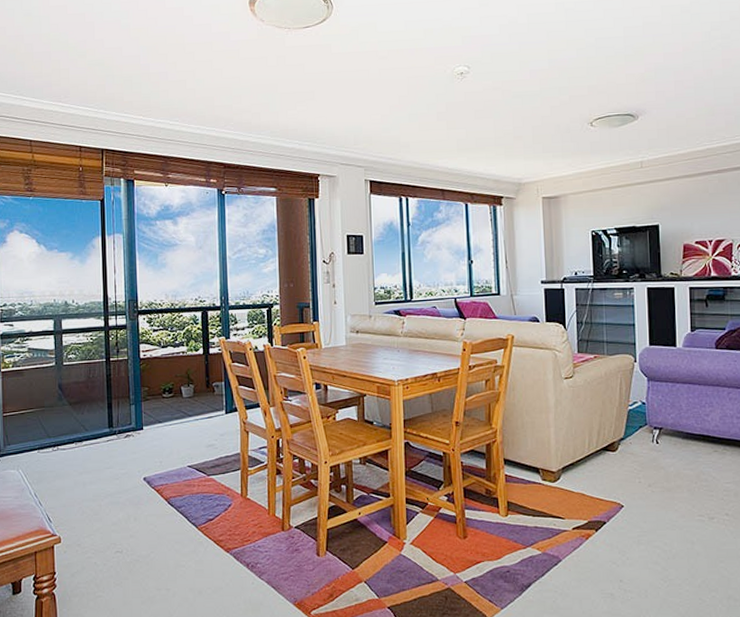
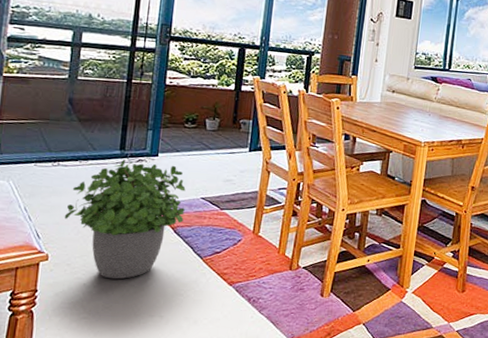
potted plant: none [69,436,175,556] -> present [64,159,186,280]

